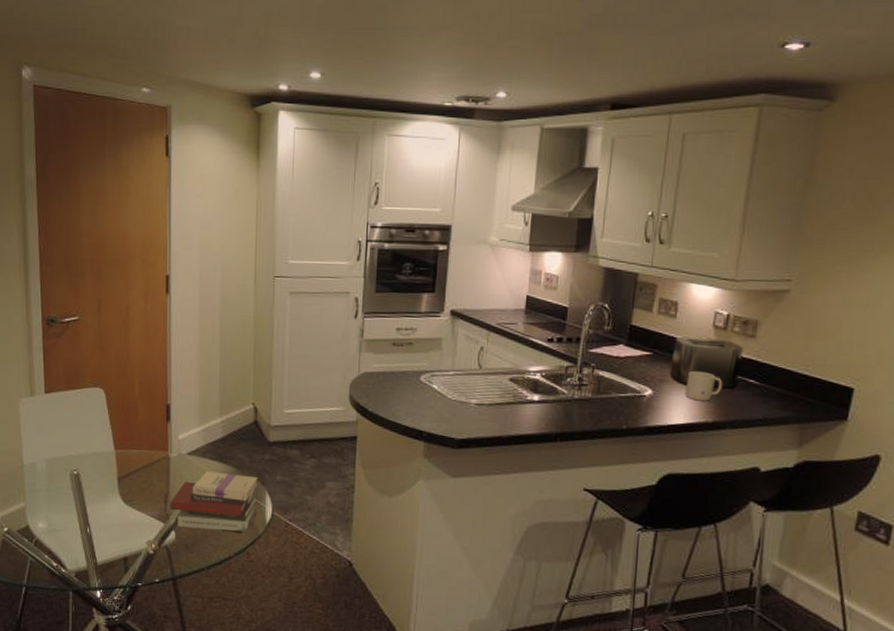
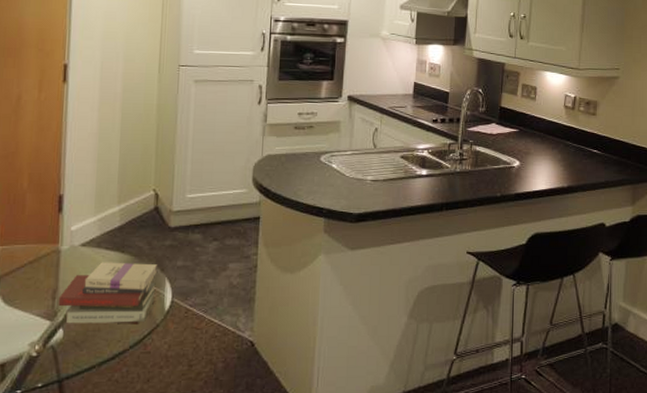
toaster: present [669,336,744,389] -> none [533,115,588,158]
mug: present [685,370,723,402] -> none [546,144,574,169]

